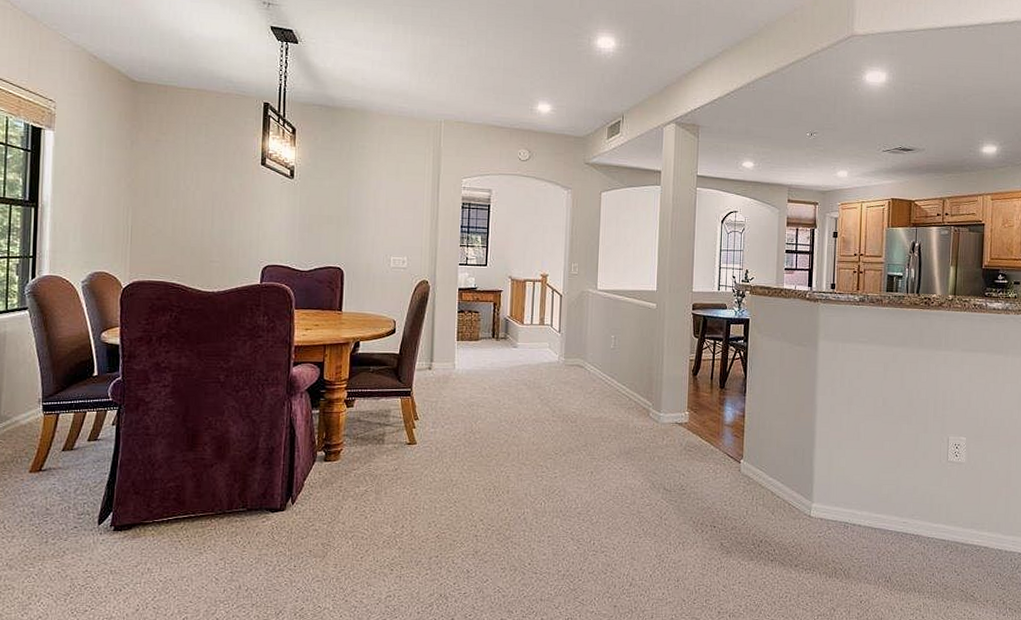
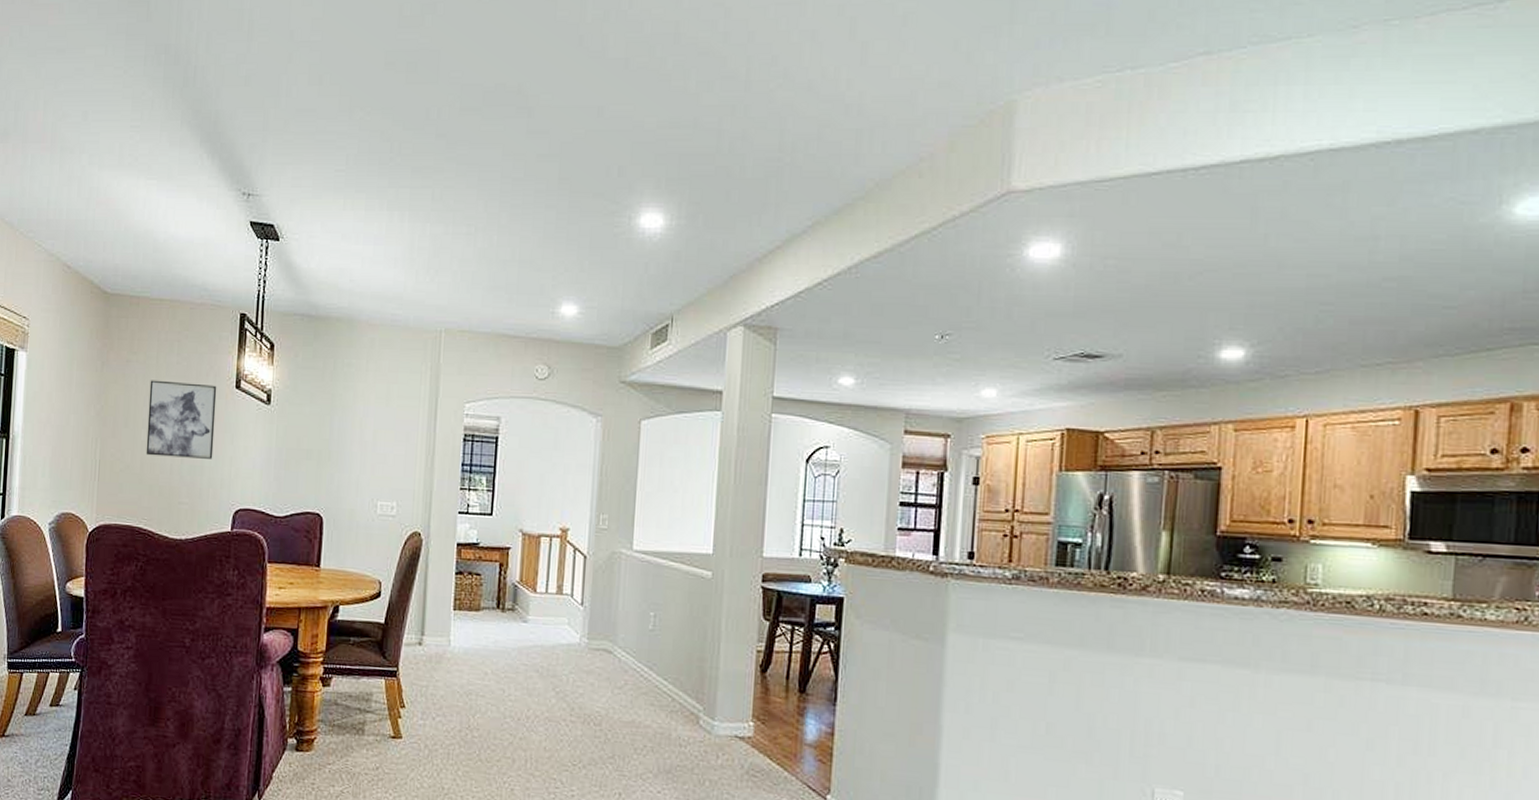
wall art: none [177,157,244,224] -> present [146,380,217,459]

